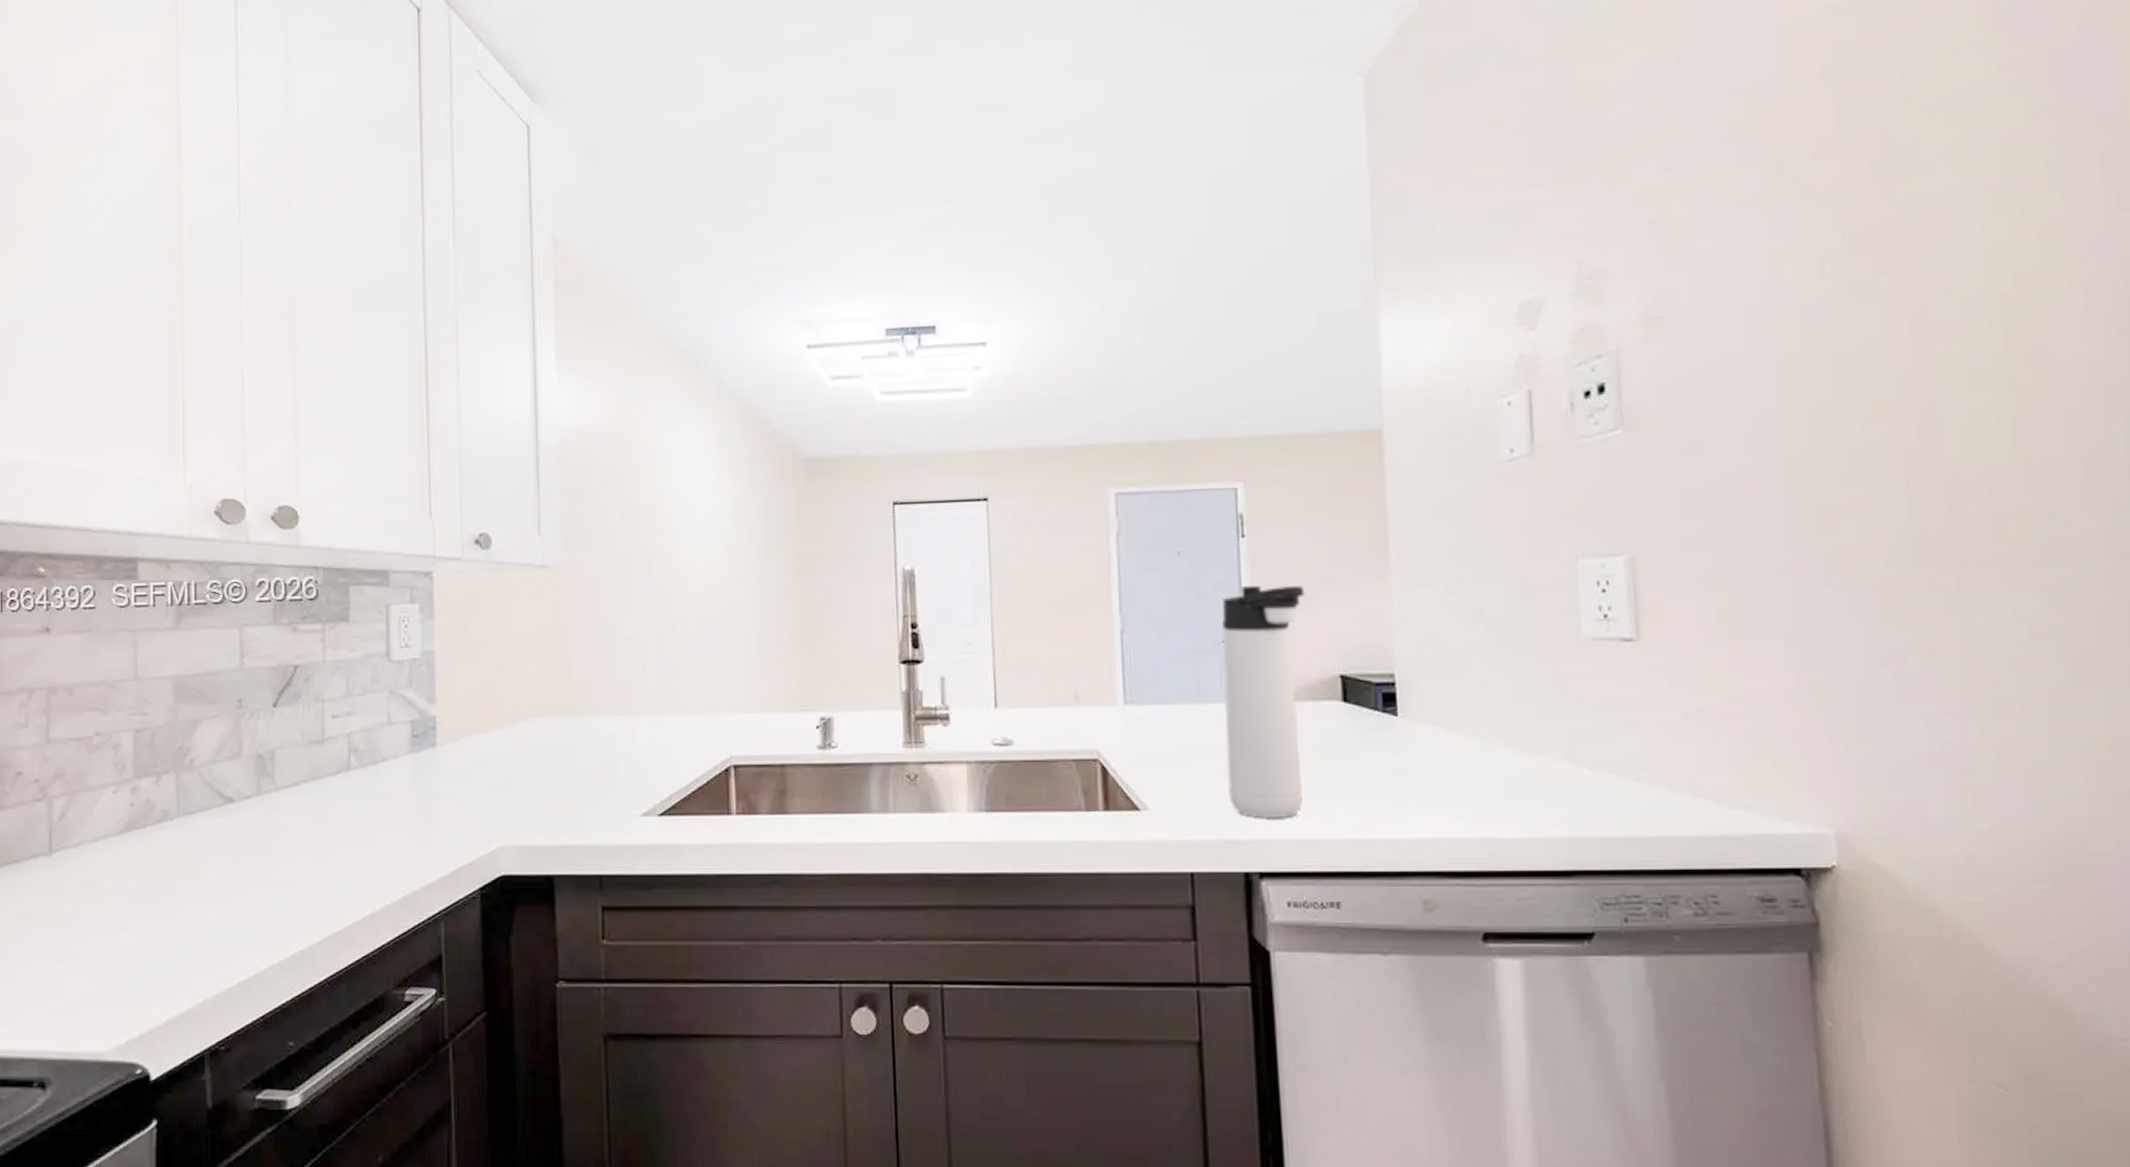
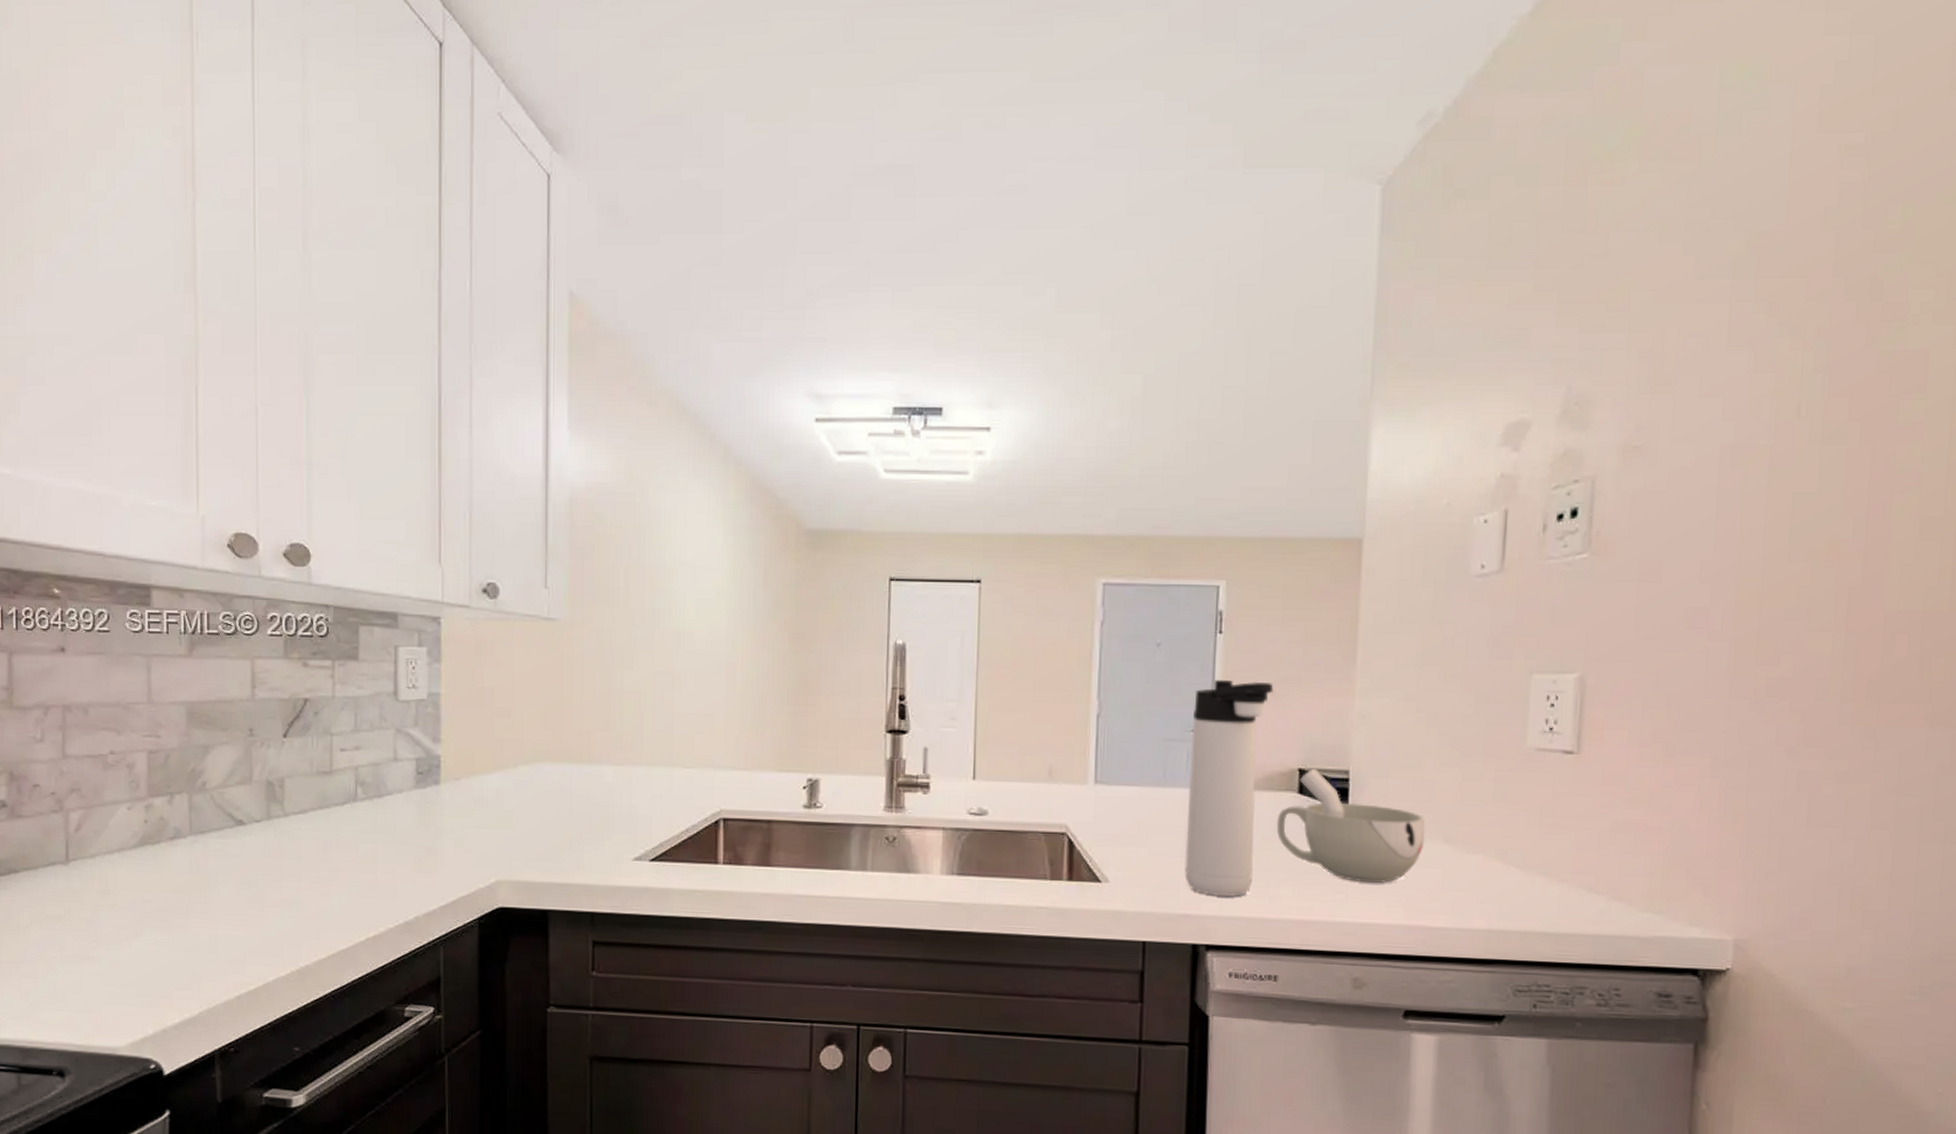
cup: none [1322,673,1484,794] -> present [1276,768,1426,883]

